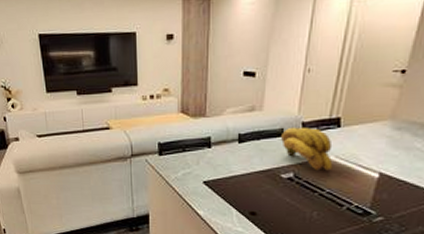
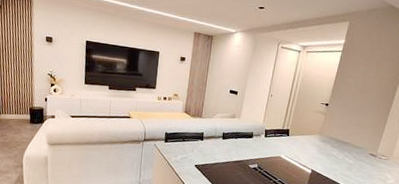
banana bunch: present [281,127,333,171] -> none [251,132,284,165]

